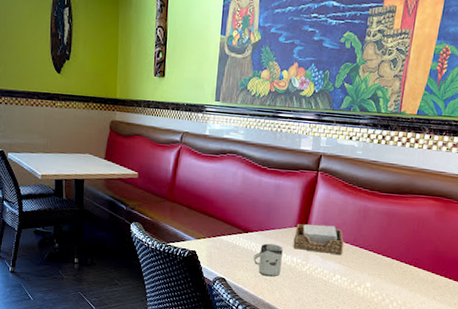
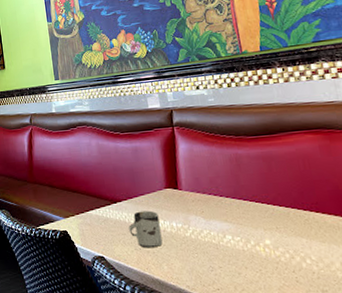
napkin holder: present [293,224,344,256] -> none [166,181,226,213]

